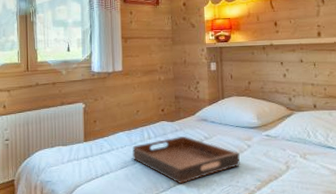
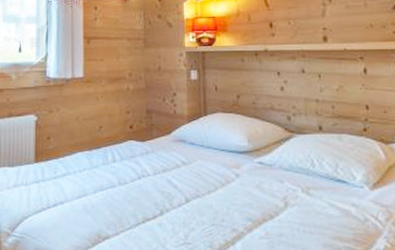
serving tray: present [131,135,241,184] -> none [92,159,227,221]

